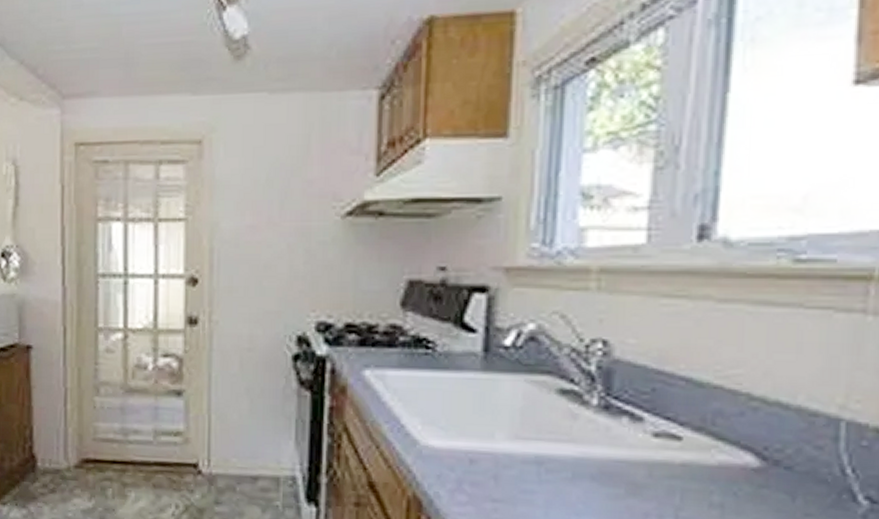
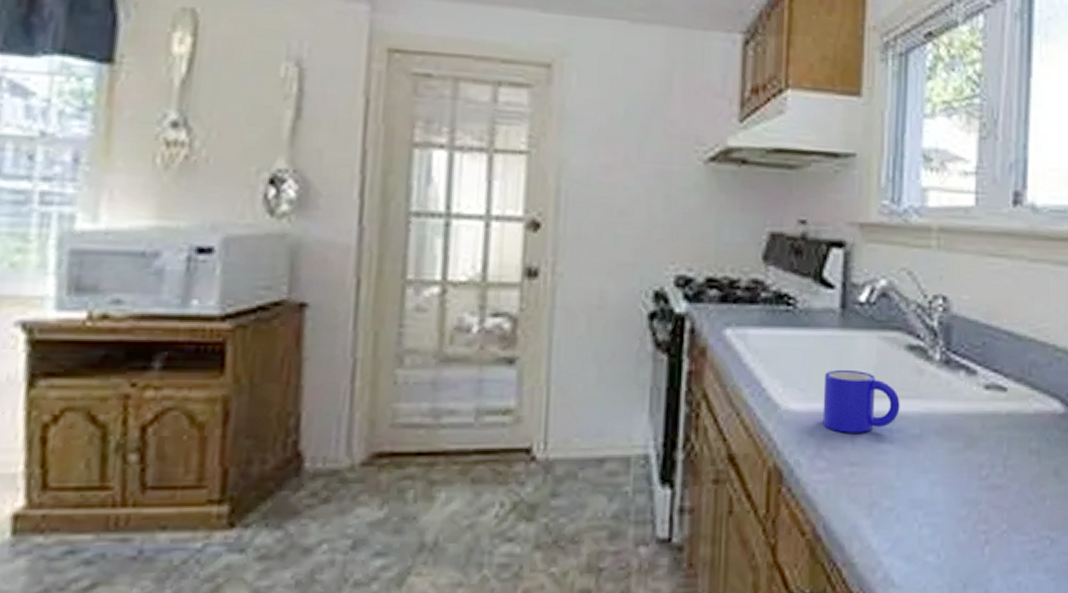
mug: none [463,410,550,472] -> present [822,369,900,433]

